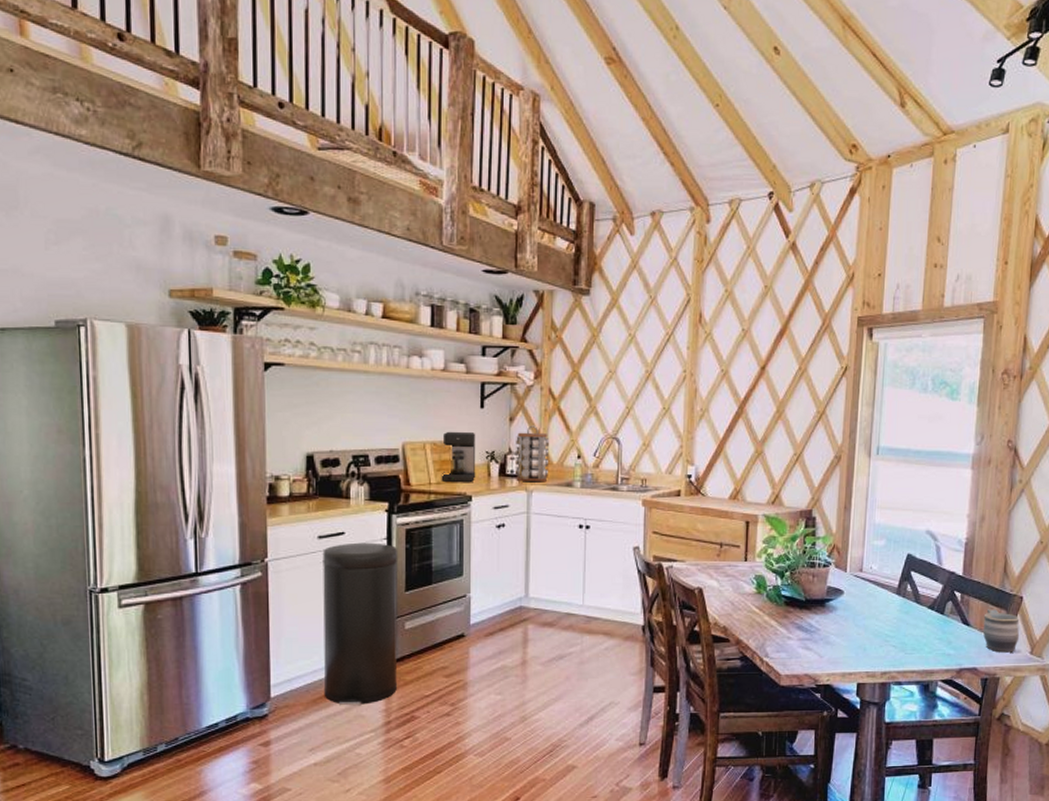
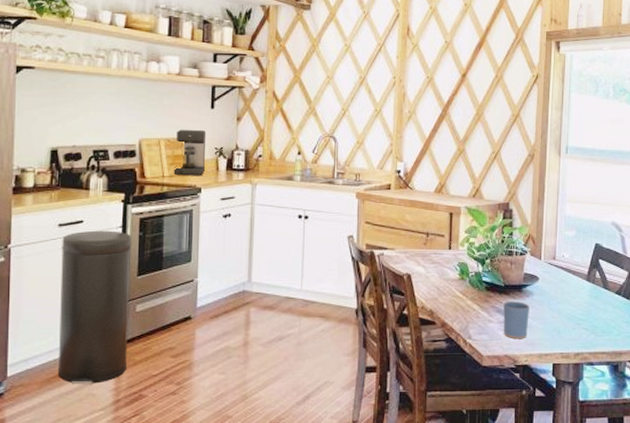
spice rack: present [514,425,550,483] -> none [240,124,273,176]
mug: none [803,617,833,656] -> present [503,302,529,338]

